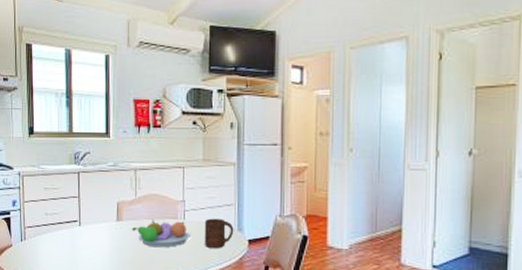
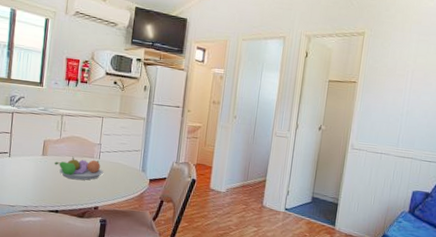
cup: present [204,218,234,248] -> none [114,159,139,184]

